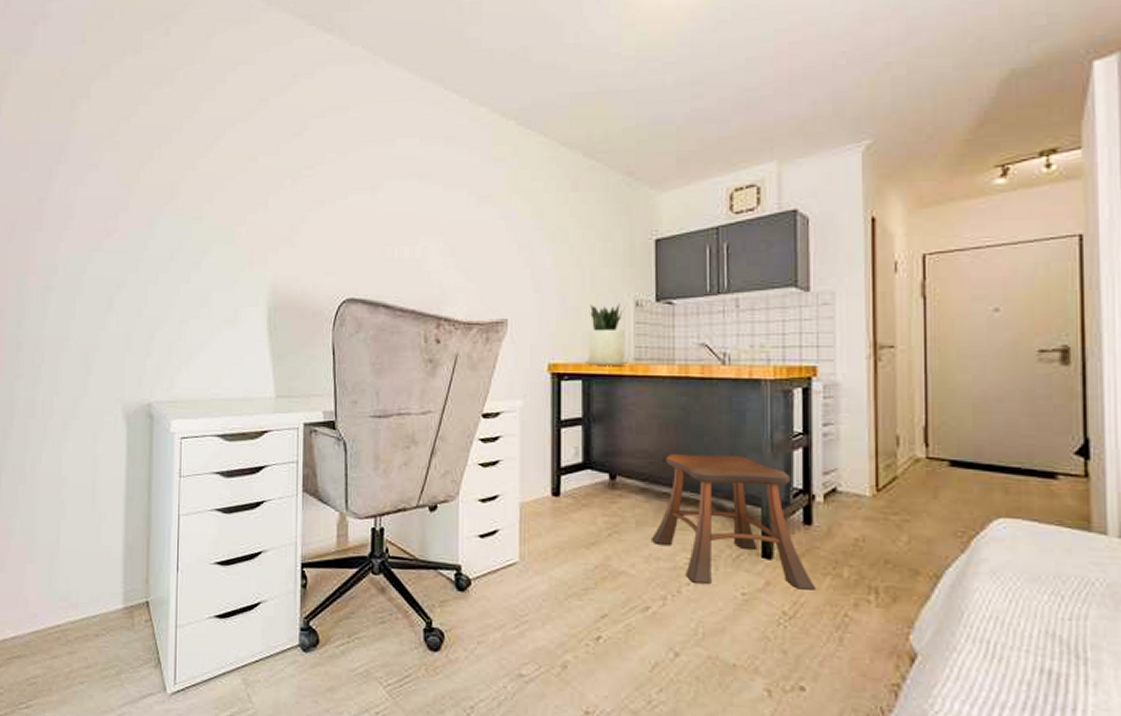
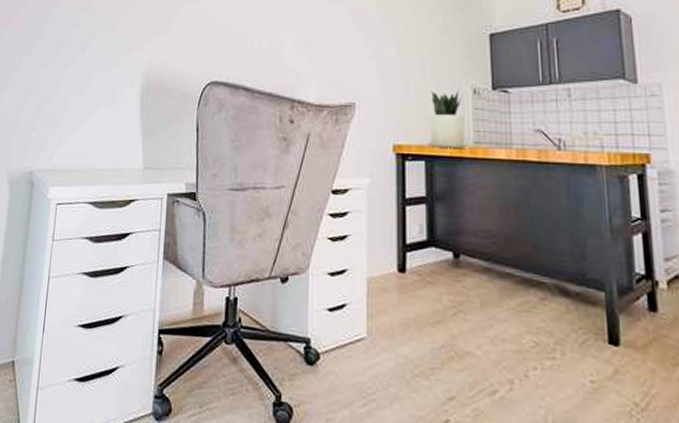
stool: present [650,454,817,590] -> none [496,235,667,381]

